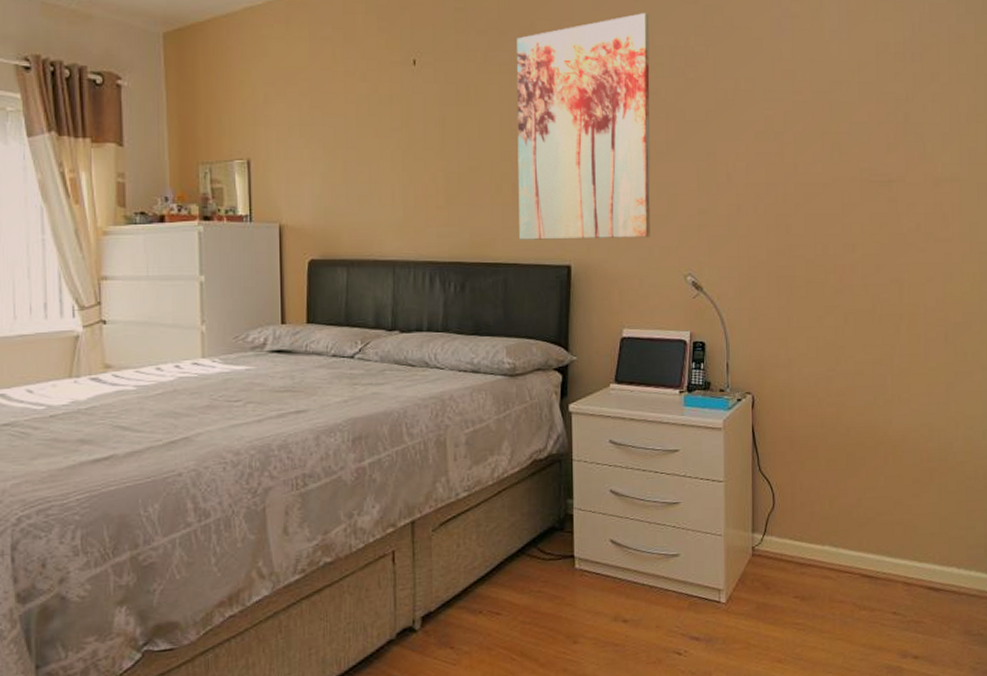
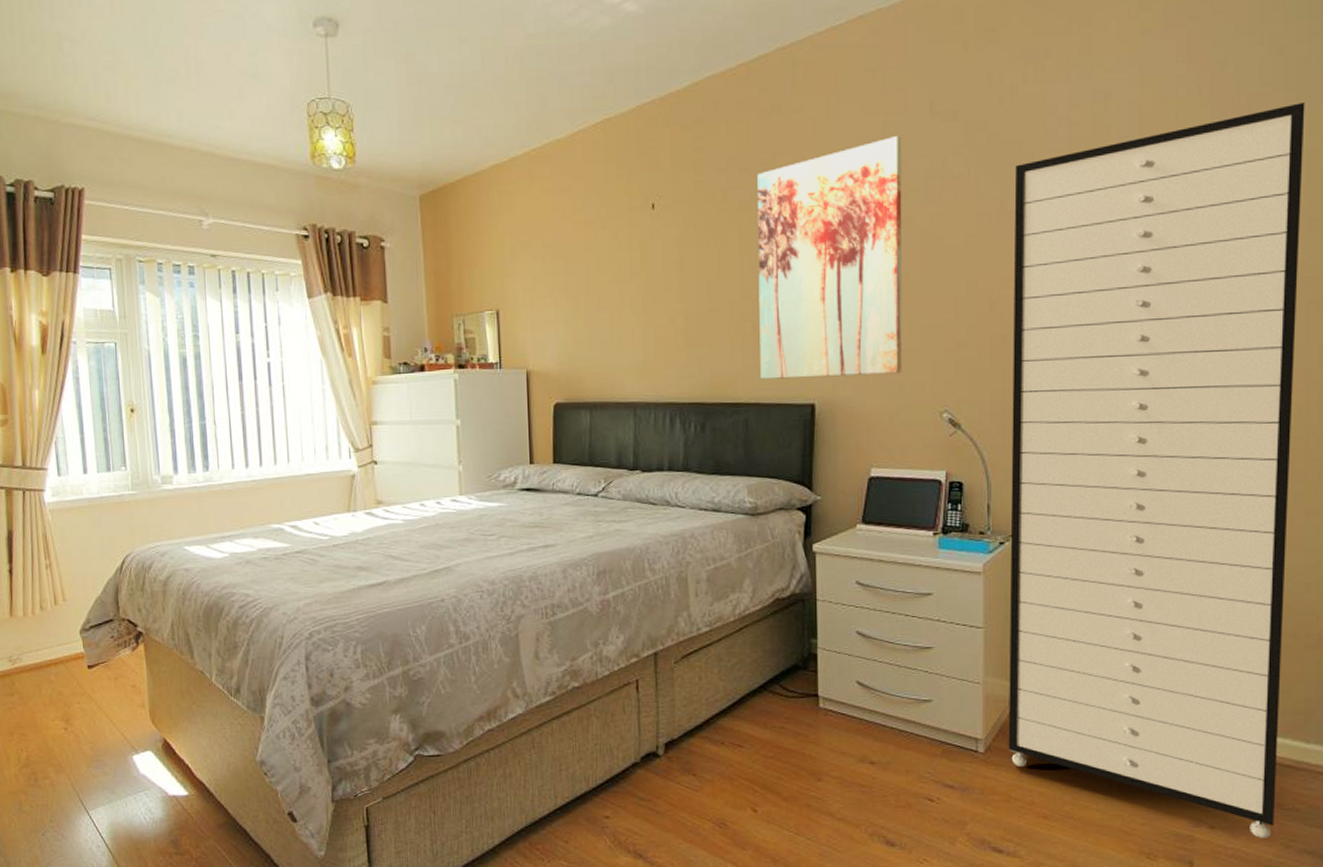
storage cabinet: none [746,14,972,663] -> present [1008,102,1305,838]

